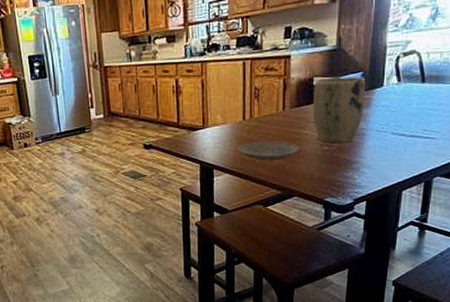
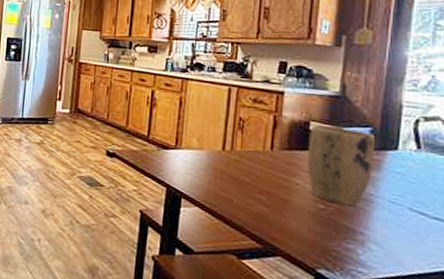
plate: present [237,140,300,161] -> none [212,176,289,208]

